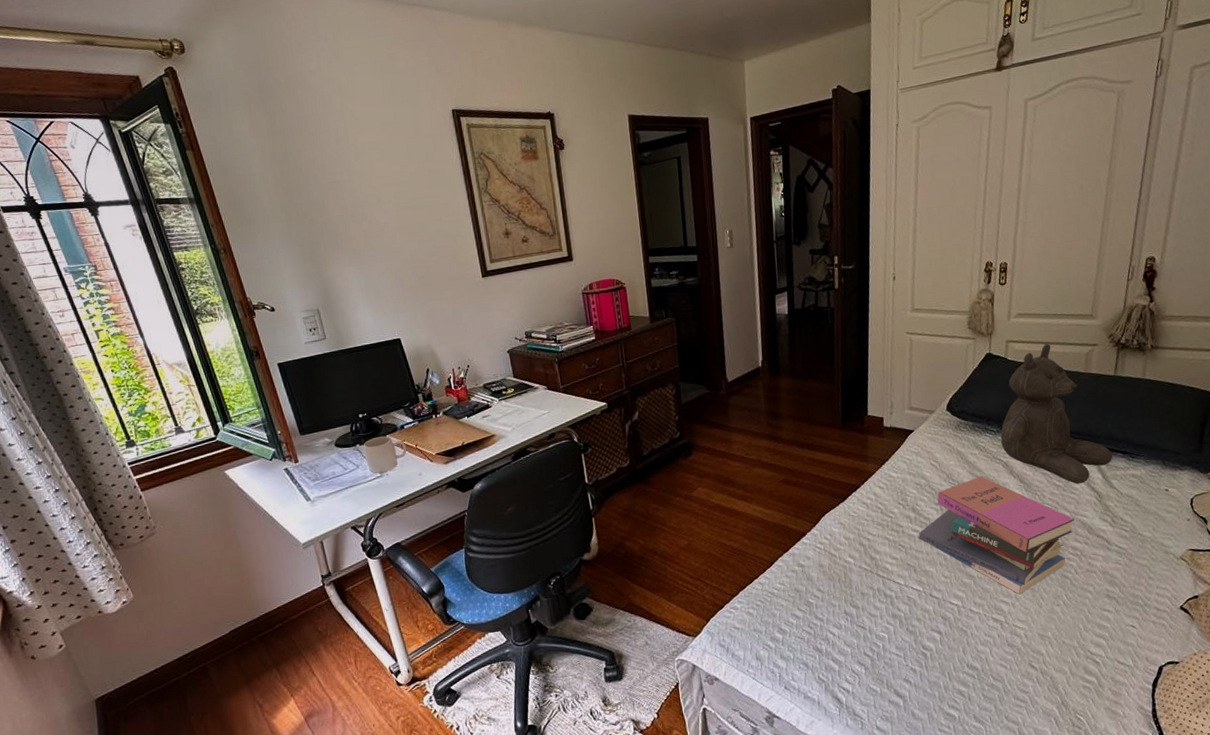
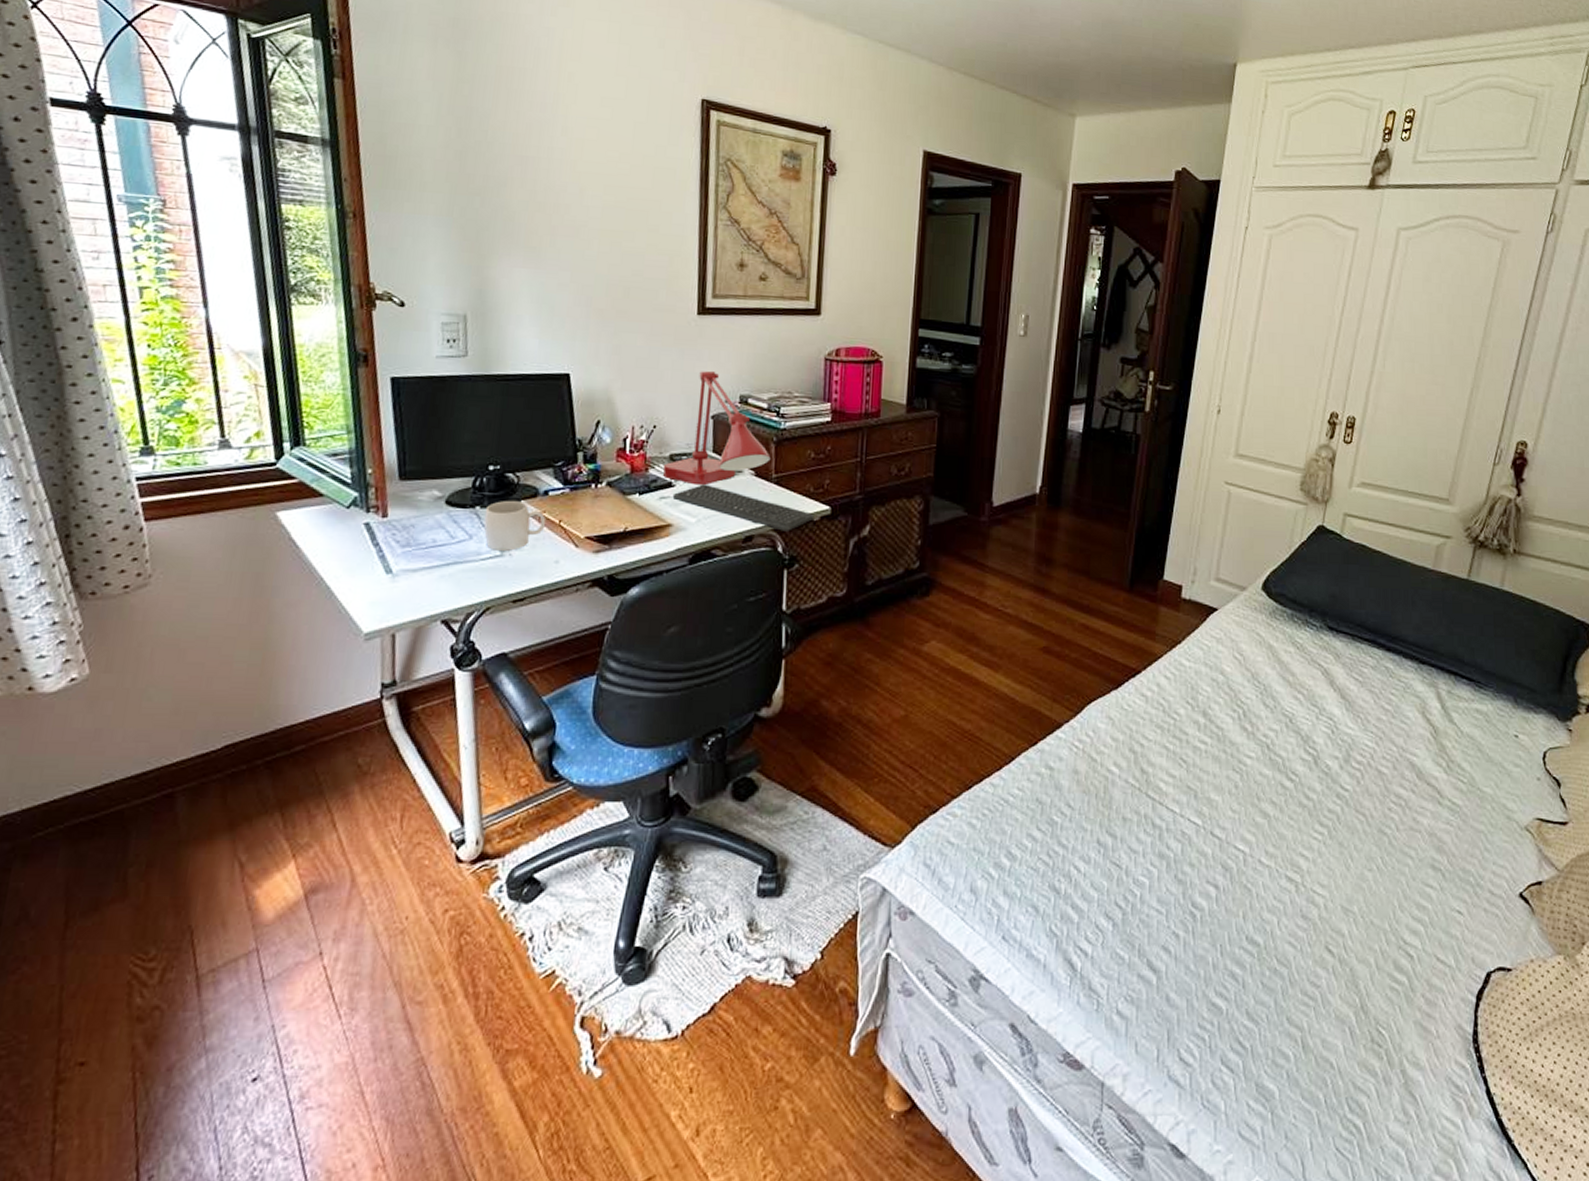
desk lamp: none [480,317,557,404] -> present [662,370,771,486]
computer keyboard: none [491,401,596,427] -> present [672,484,815,531]
books: present [918,476,1075,595] -> none [1206,683,1403,849]
teddy bear: present [1000,343,1113,484] -> none [1323,525,1456,712]

